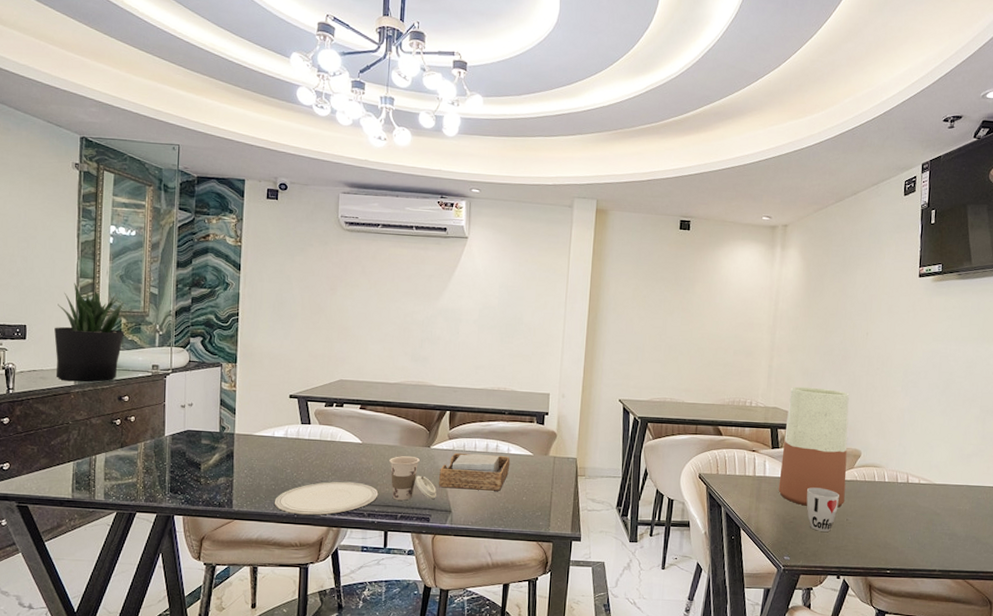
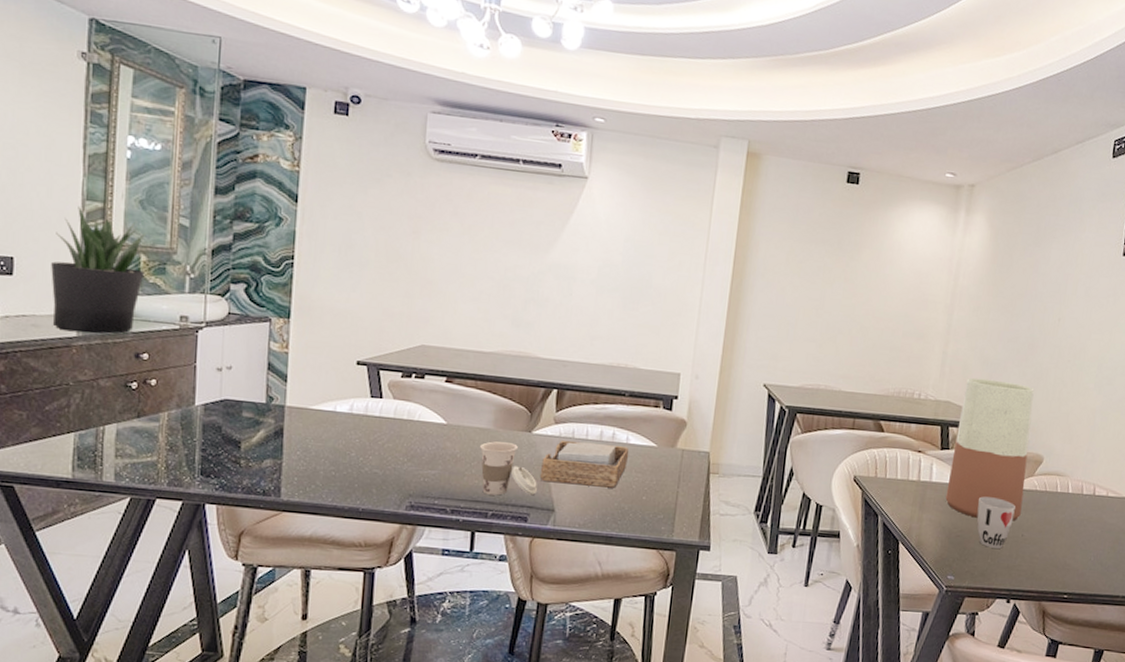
plate: present [274,481,379,516] -> none [333,469,466,510]

